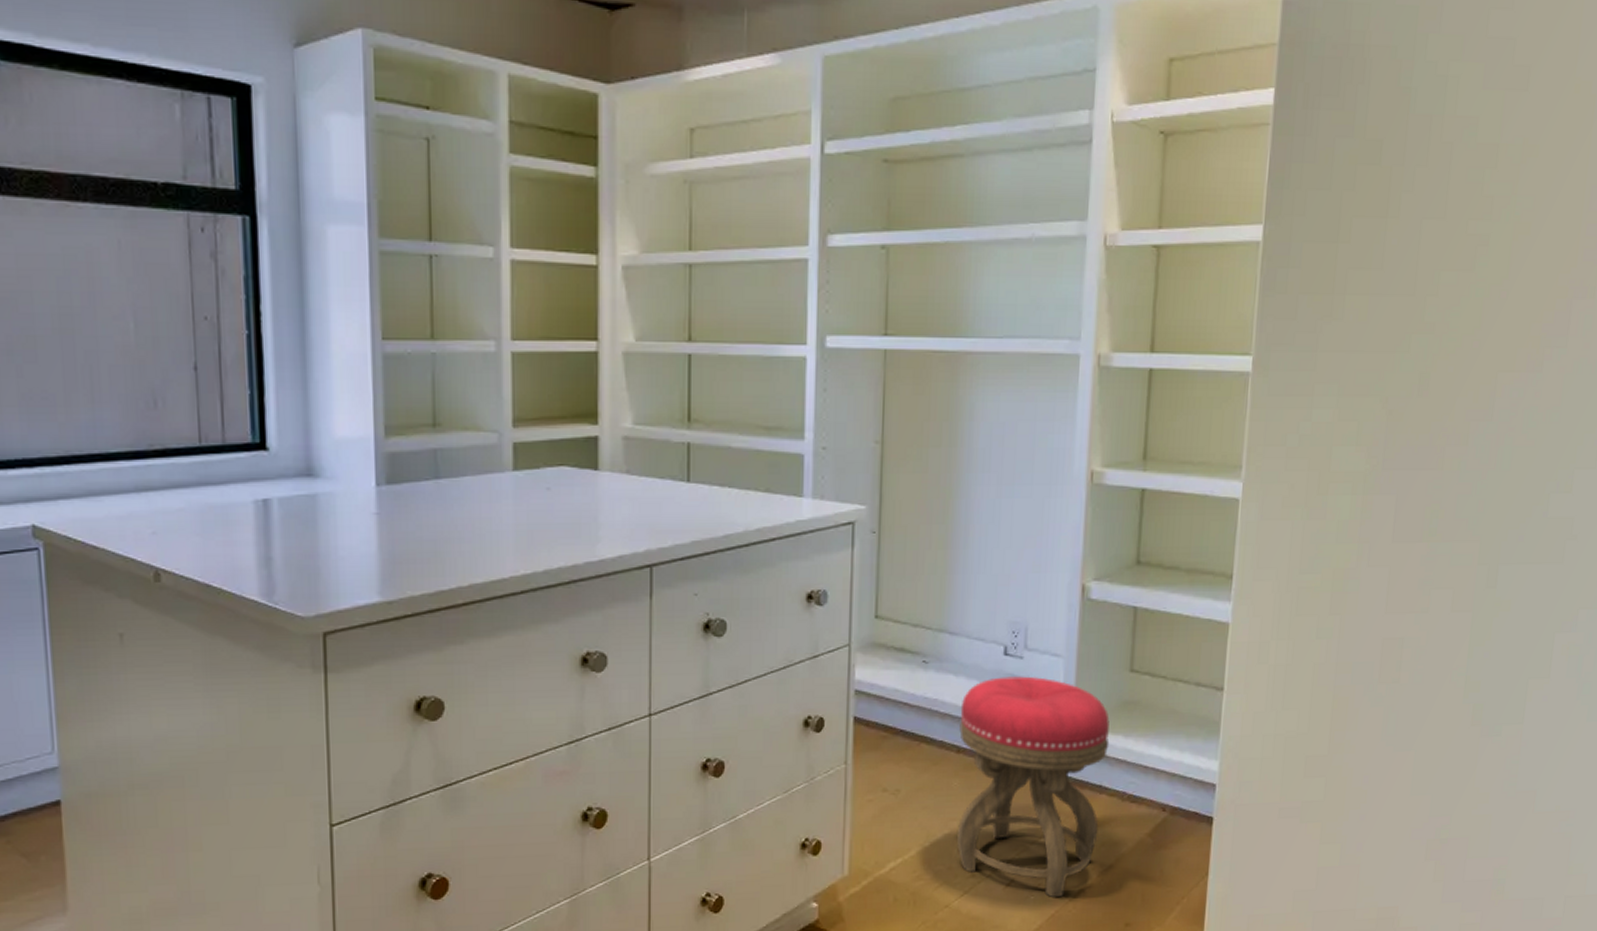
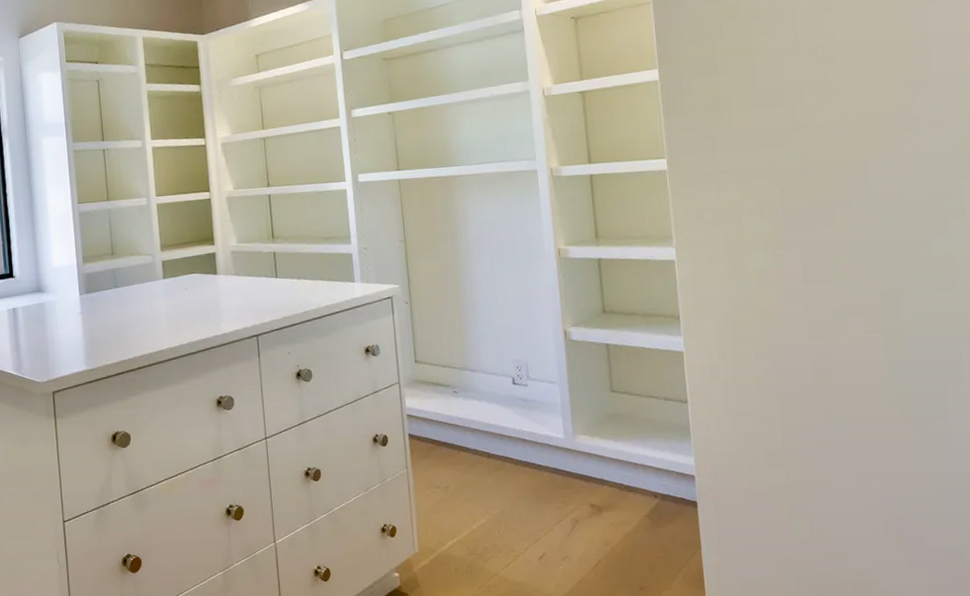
stool: present [956,676,1110,898] -> none [486,399,606,568]

